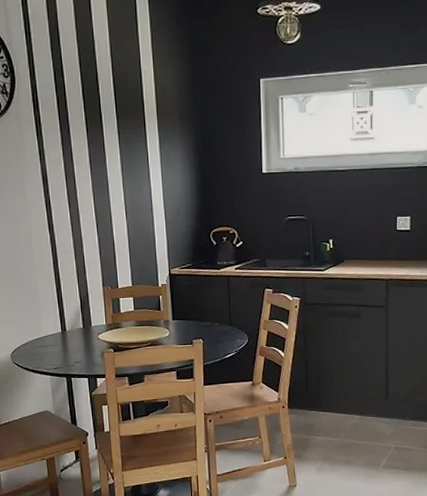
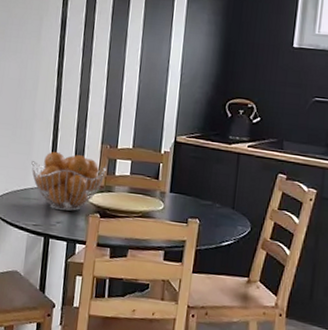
fruit basket: none [41,299,112,352] -> present [31,151,107,211]

